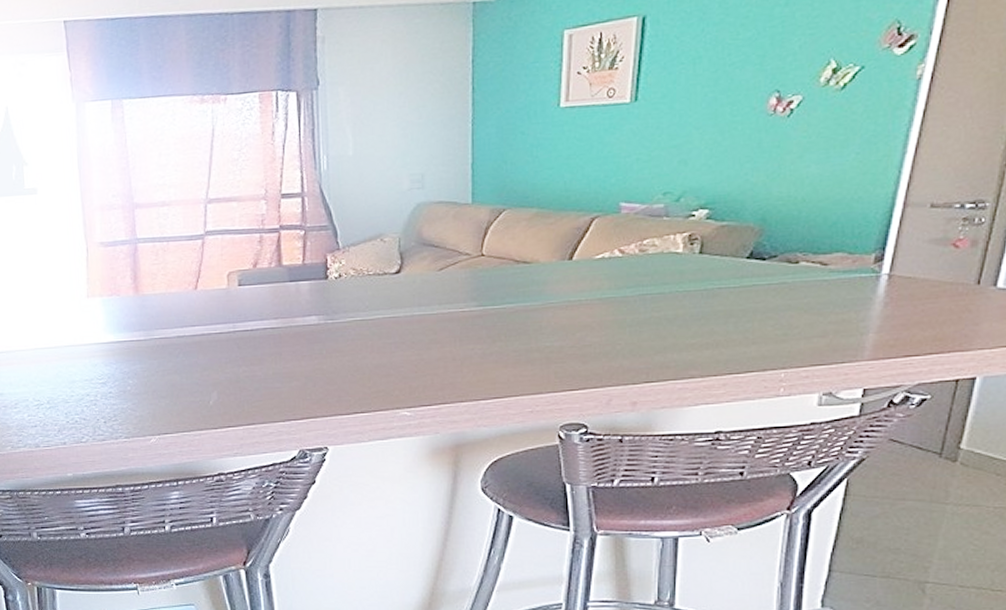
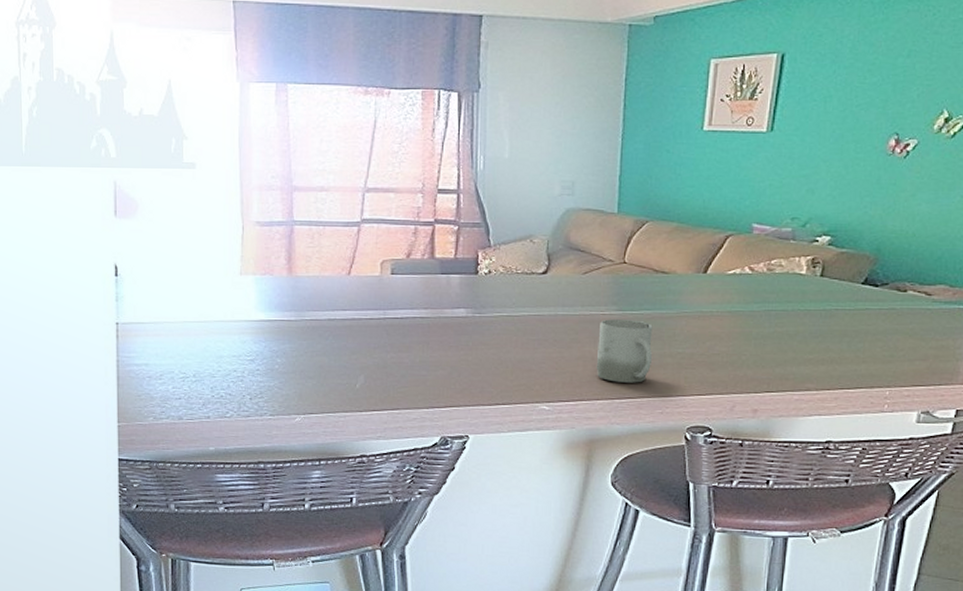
cup: none [458,315,517,382] -> present [596,319,653,383]

